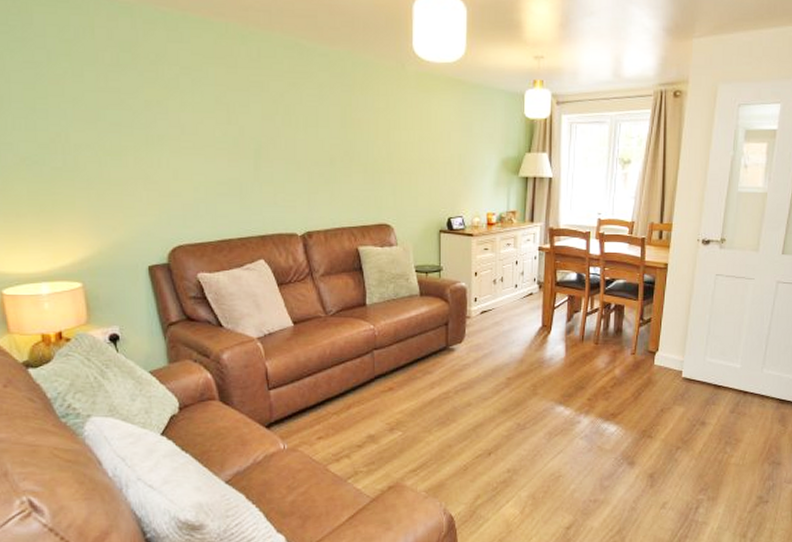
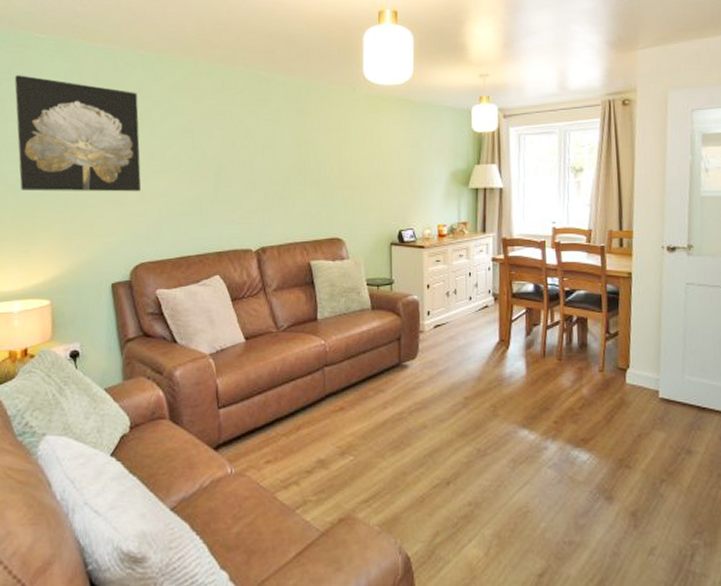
wall art: none [12,28,174,169] -> present [14,75,142,192]

